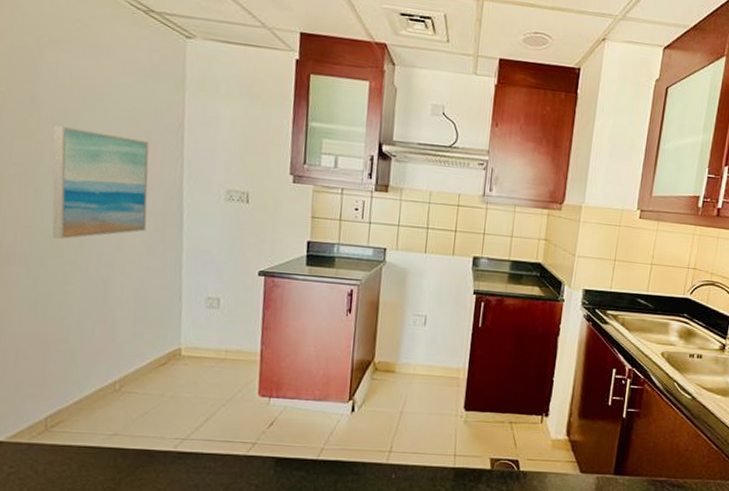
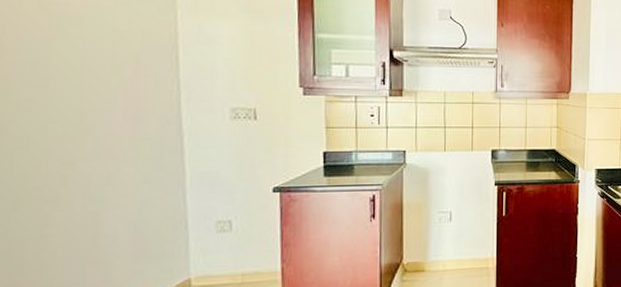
wall art: present [52,126,149,239] -> none [19,56,142,178]

